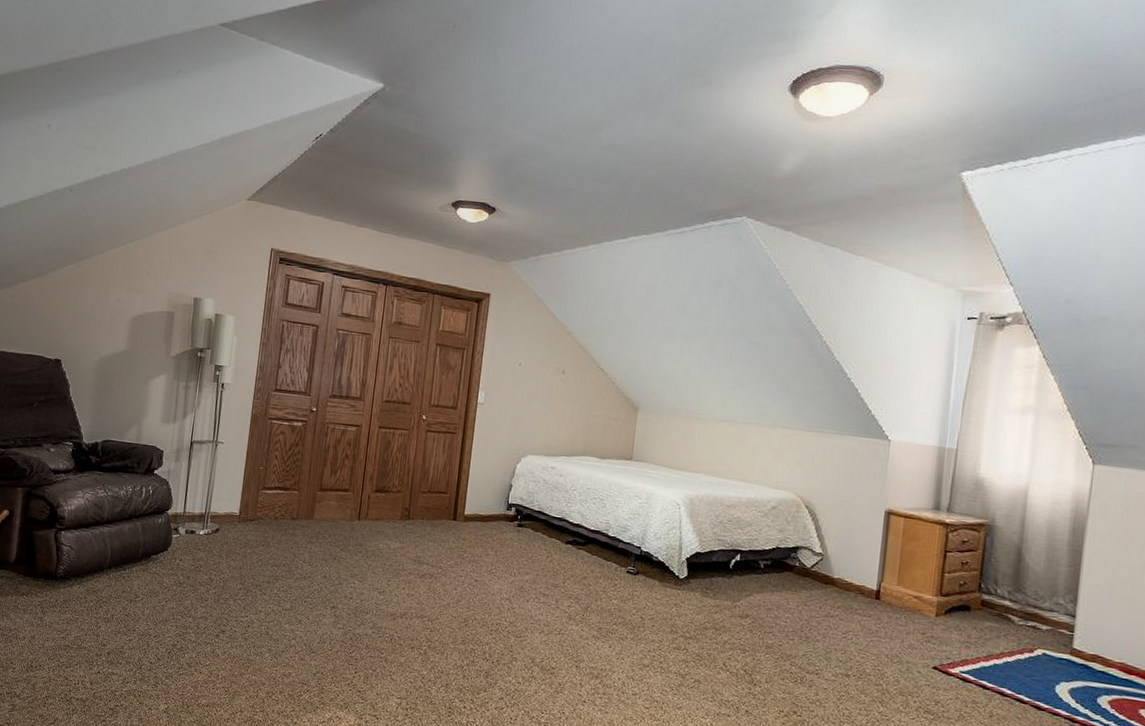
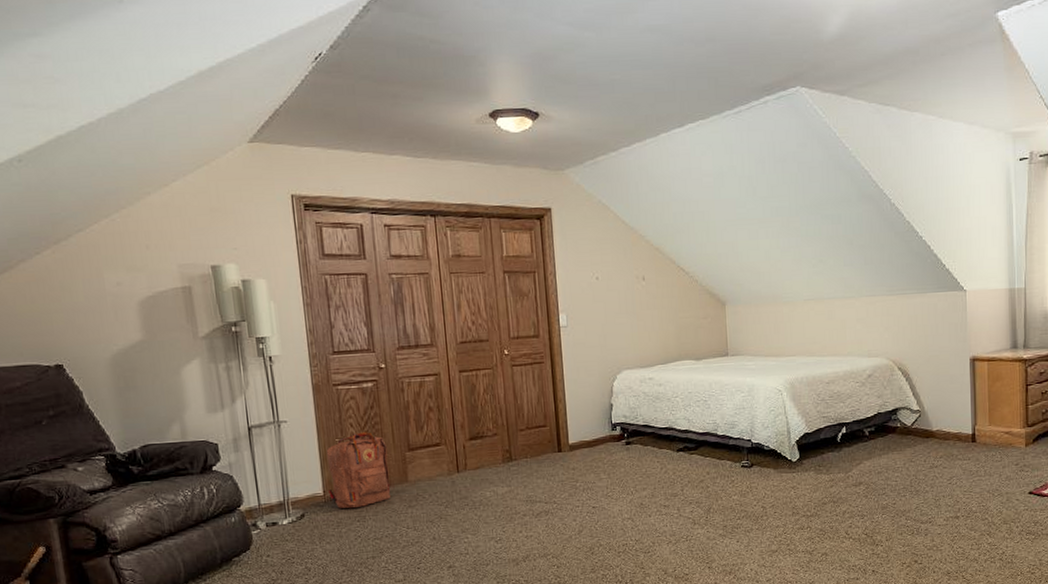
backpack: none [243,464,302,534] -> present [326,432,390,509]

